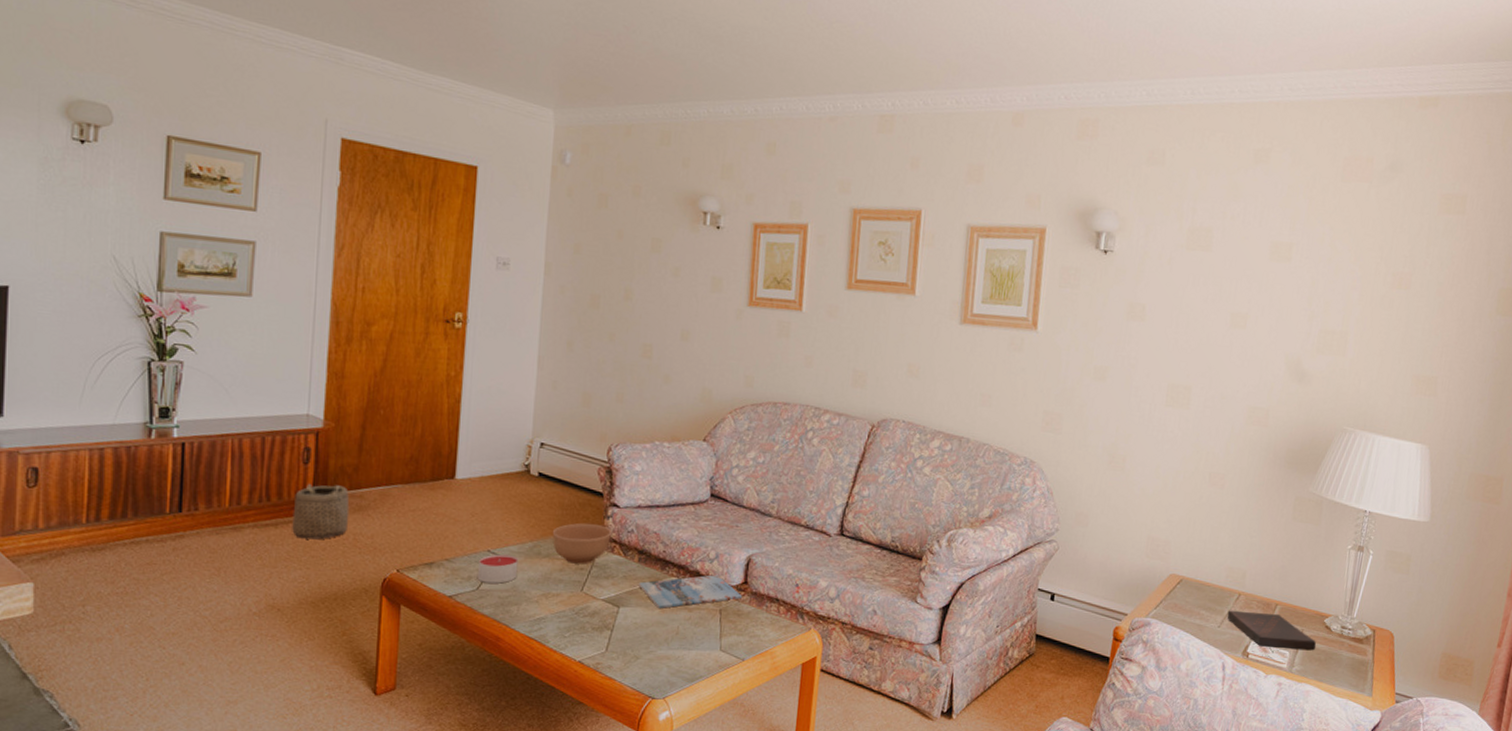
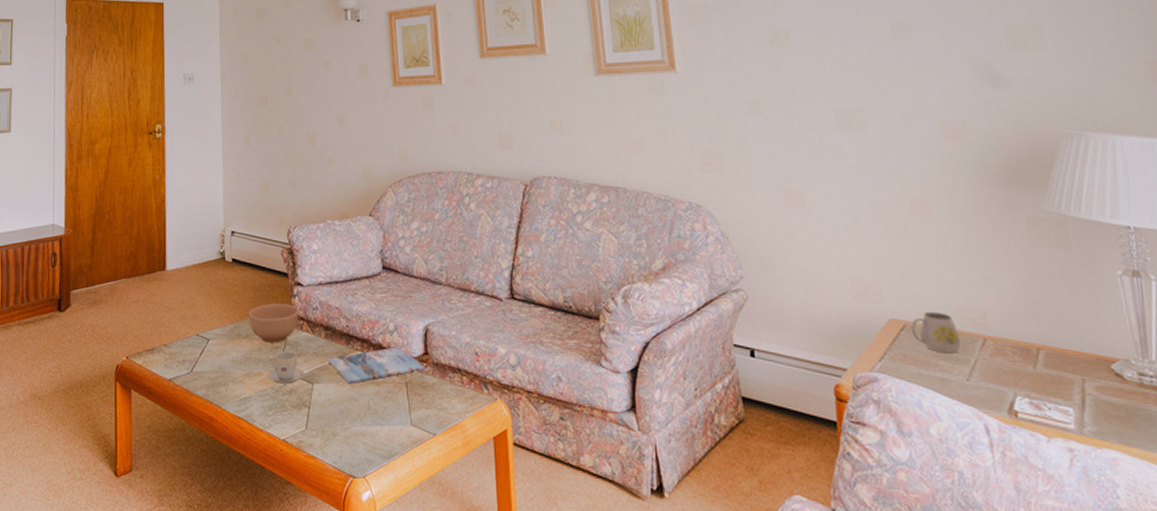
basket: present [292,483,350,540] -> none [46,283,88,333]
candle: present [477,554,519,584] -> none [190,337,223,366]
teacup: none [568,572,611,606] -> present [267,350,304,384]
mug: none [1185,569,1222,605] -> present [911,311,961,353]
book: present [1227,610,1316,651] -> none [974,359,1109,406]

